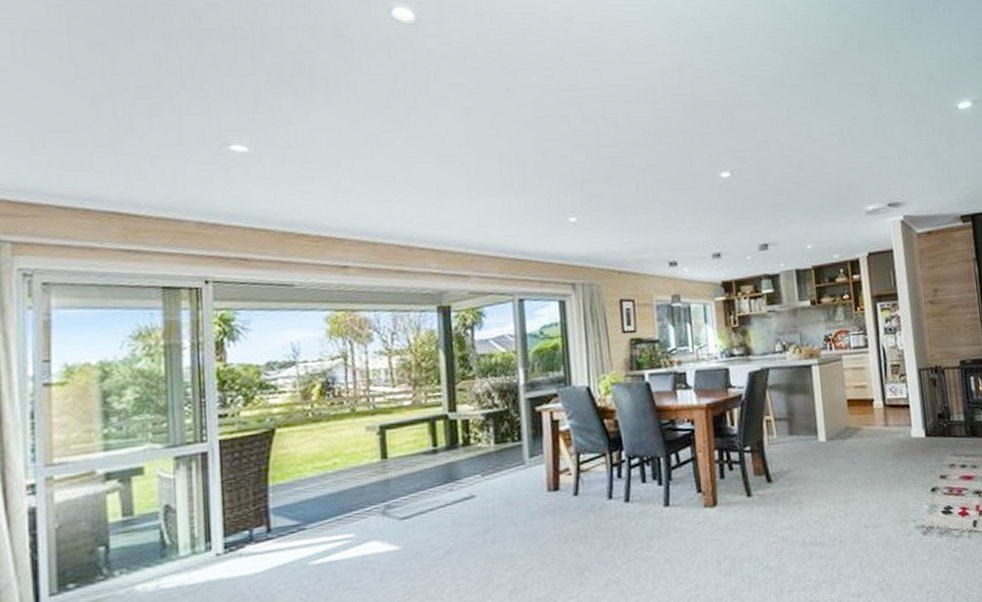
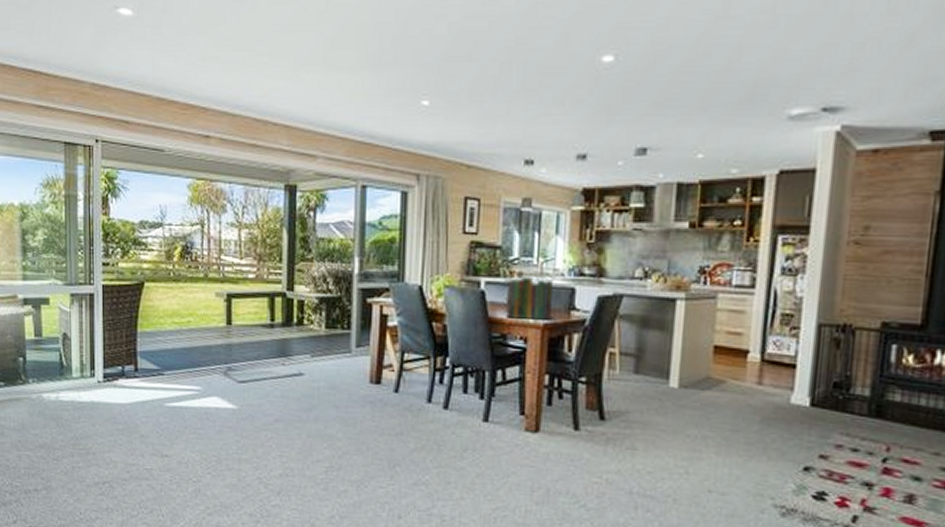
books: none [668,363,712,404] -> present [505,277,553,320]

